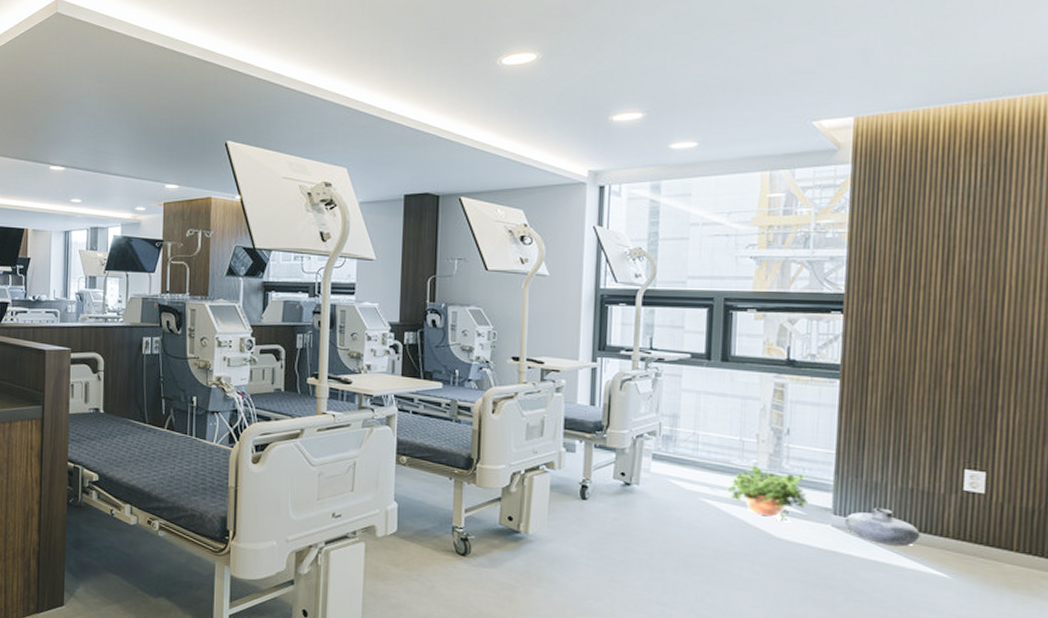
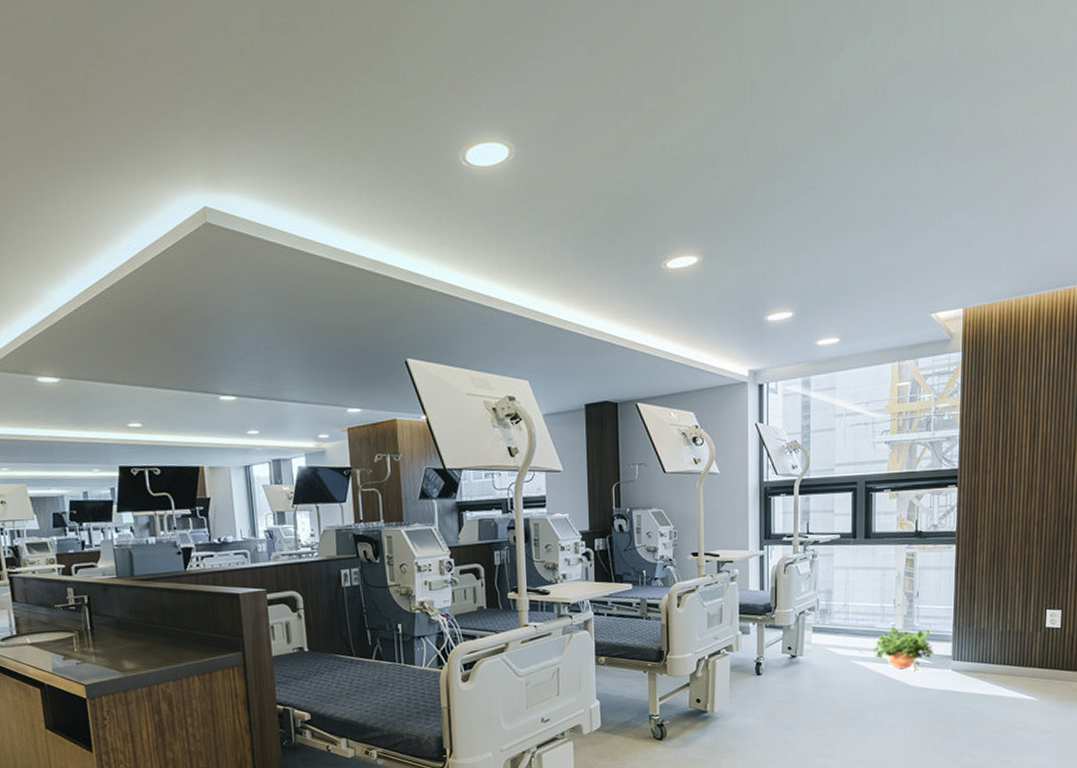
vase: present [845,507,920,547] -> none [961,650,1016,680]

